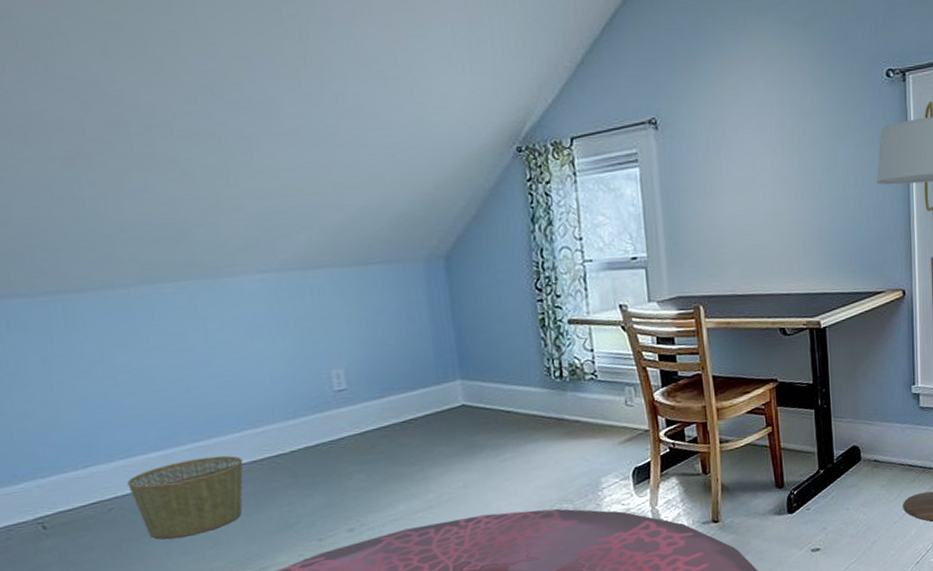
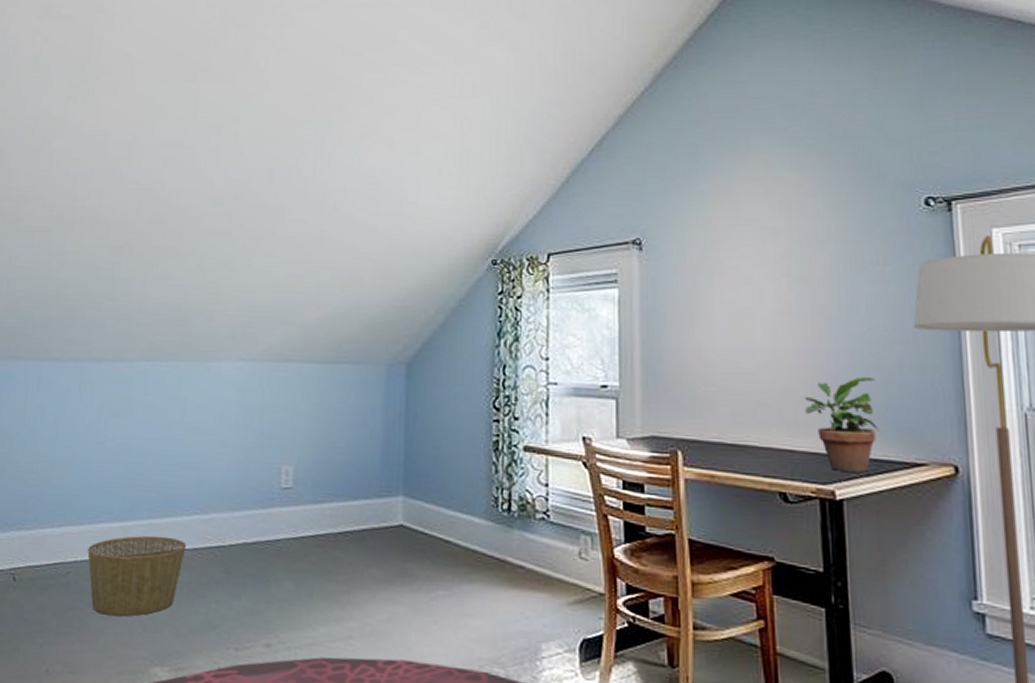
potted plant: none [797,227,851,306] -> present [804,376,879,473]

